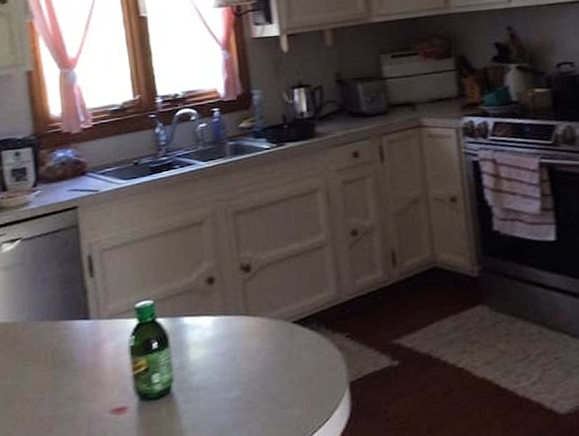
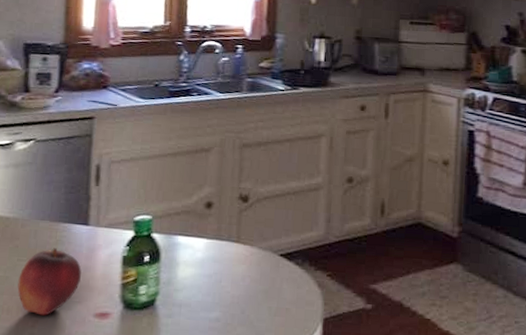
fruit: none [27,348,91,419] -> present [17,248,82,316]

